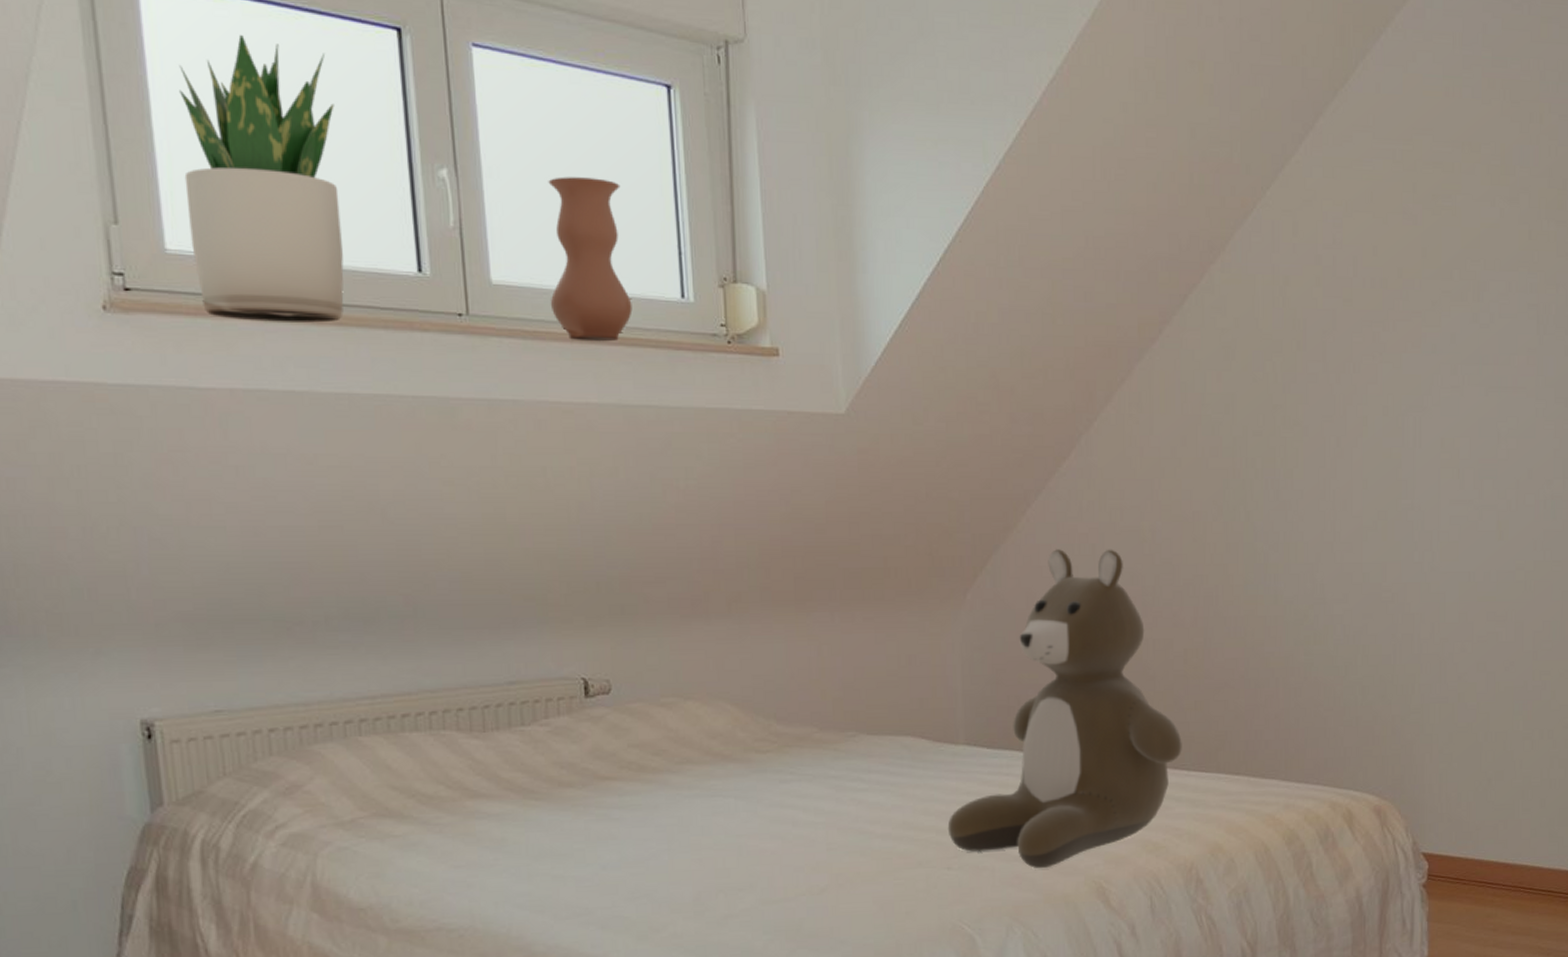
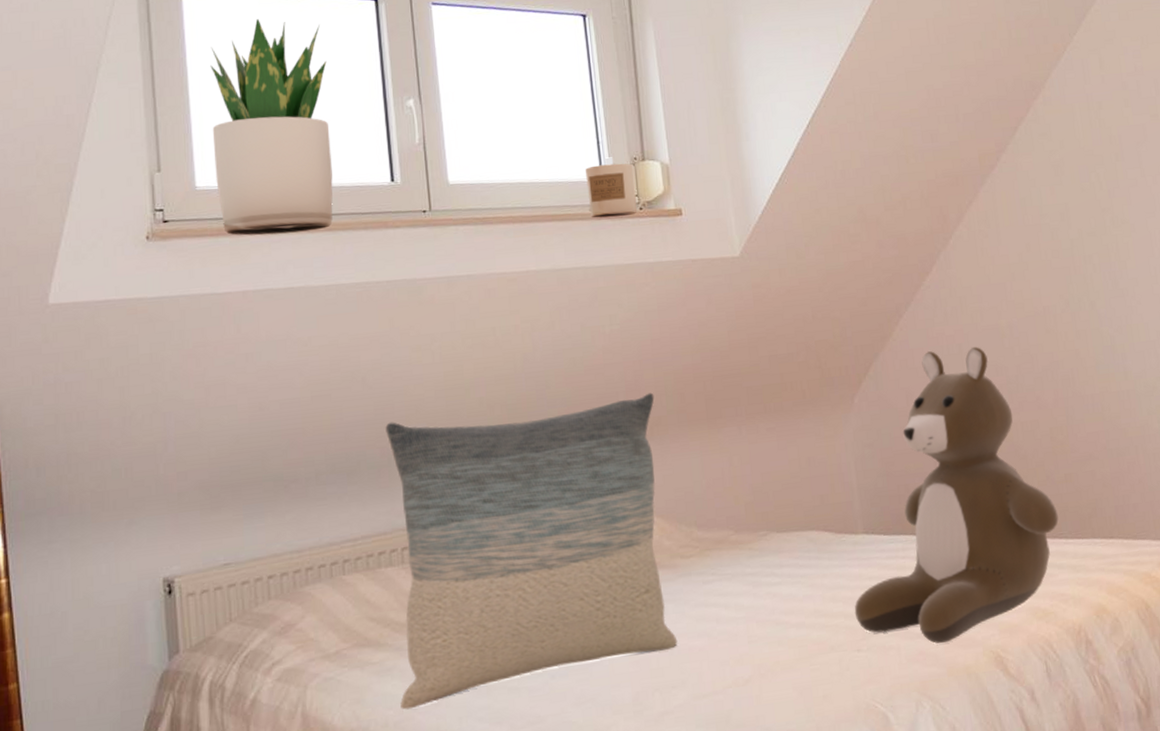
pillow: none [409,563,748,889] -> present [384,392,678,710]
vase: present [548,176,633,342] -> none [492,92,562,222]
candle: none [663,273,725,350] -> present [585,157,638,219]

